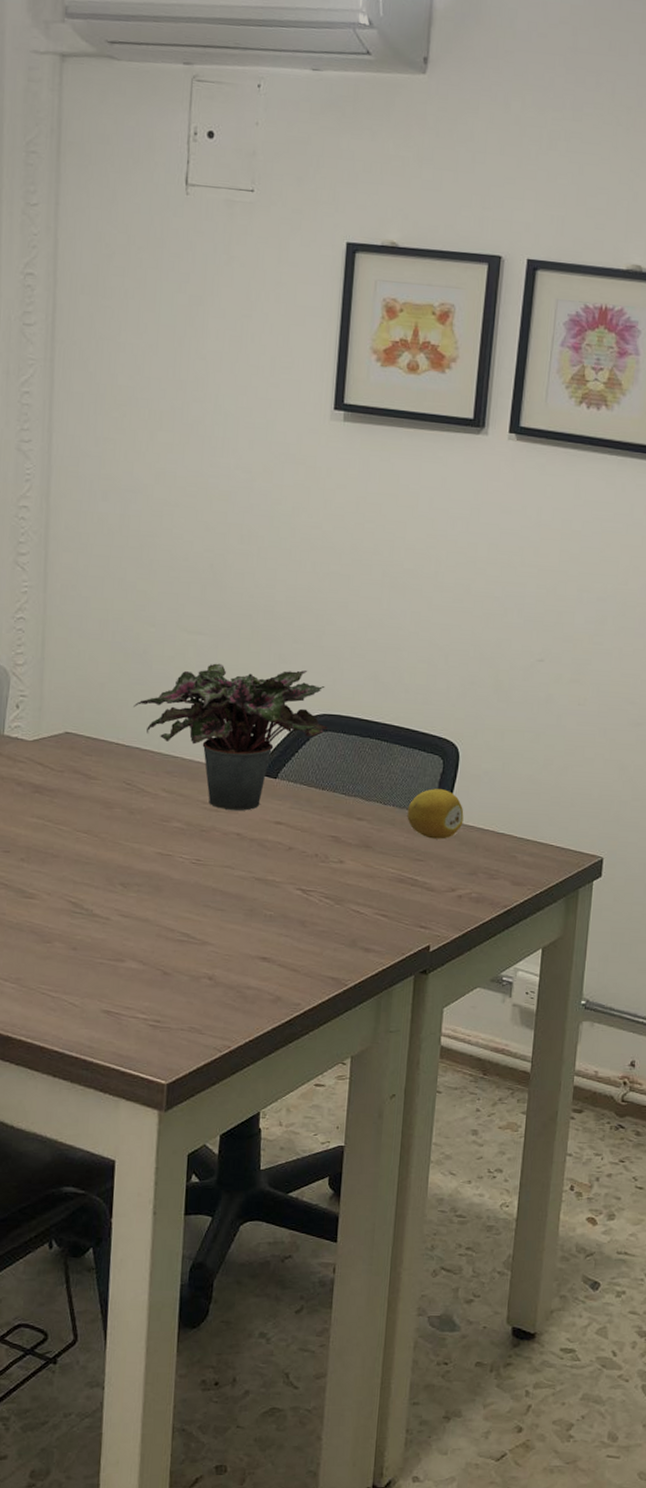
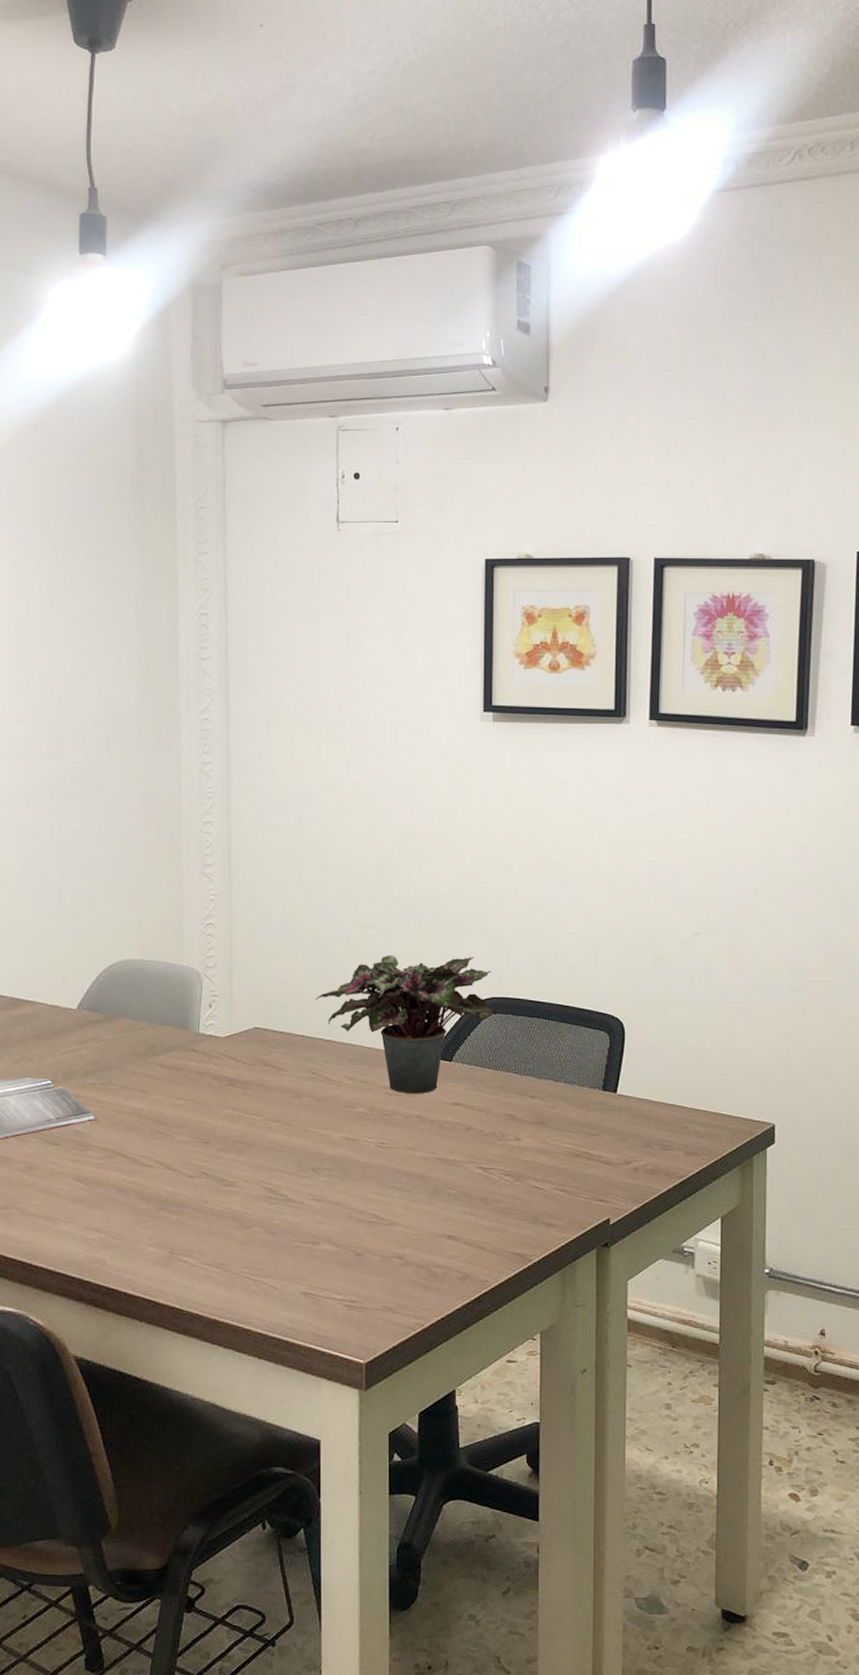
fruit: present [407,789,464,839] -> none [578,1064,633,1113]

